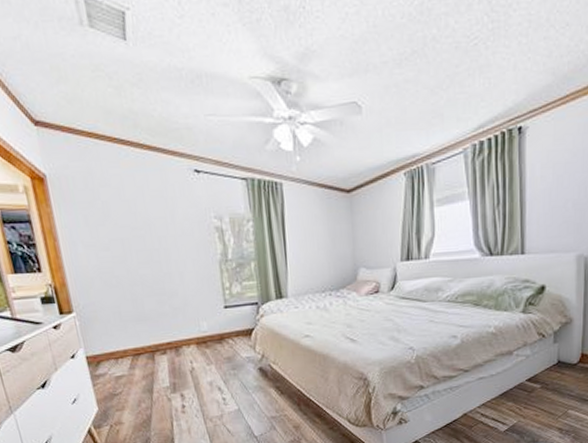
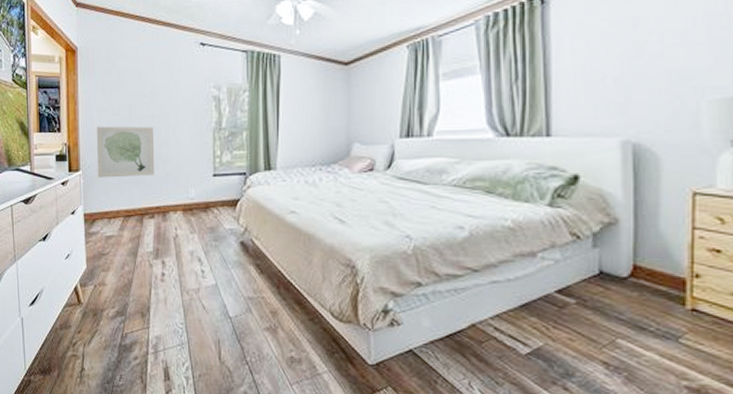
wall art: none [85,261,161,318] -> present [96,126,155,178]

